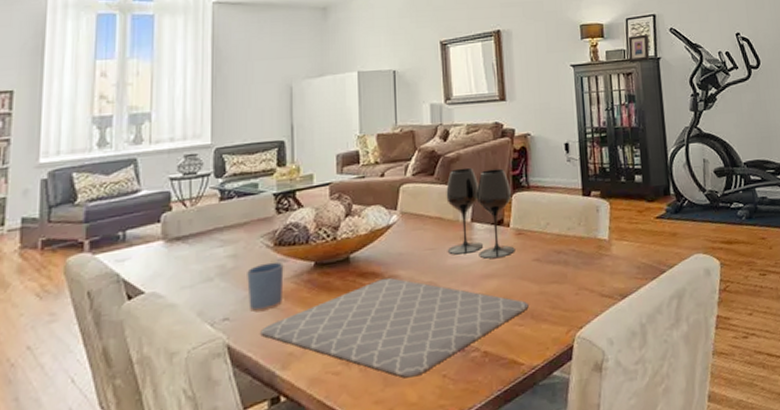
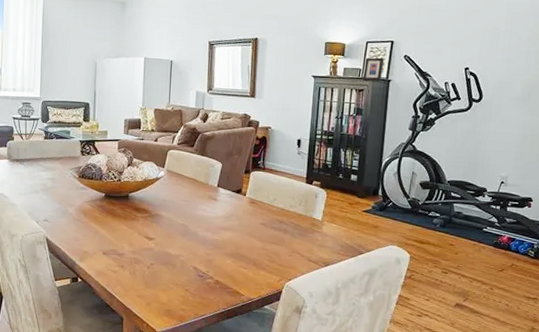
mug: present [247,261,284,311] -> none [60,188,85,220]
placemat: present [260,277,529,378] -> none [67,214,253,286]
wine glass: present [446,167,515,259] -> none [198,145,250,217]

